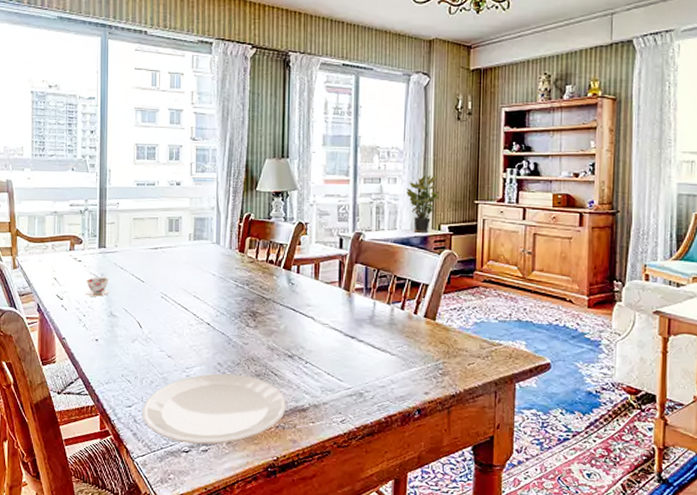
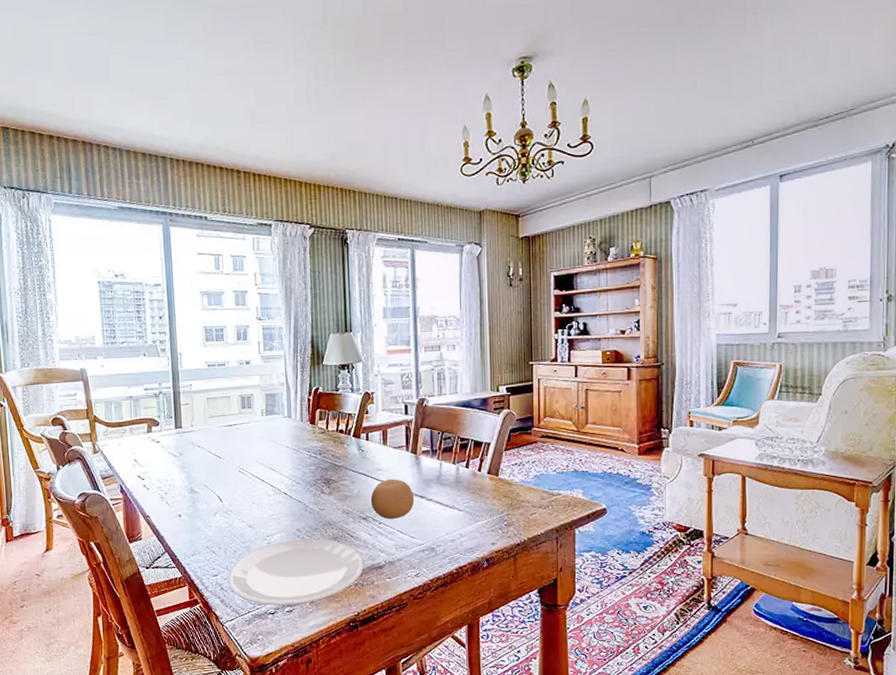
teacup: present [86,276,111,297] -> none [165,455,190,475]
fruit: none [297,316,345,359] -> present [370,479,415,519]
potted plant: present [406,174,439,234] -> none [465,339,496,396]

